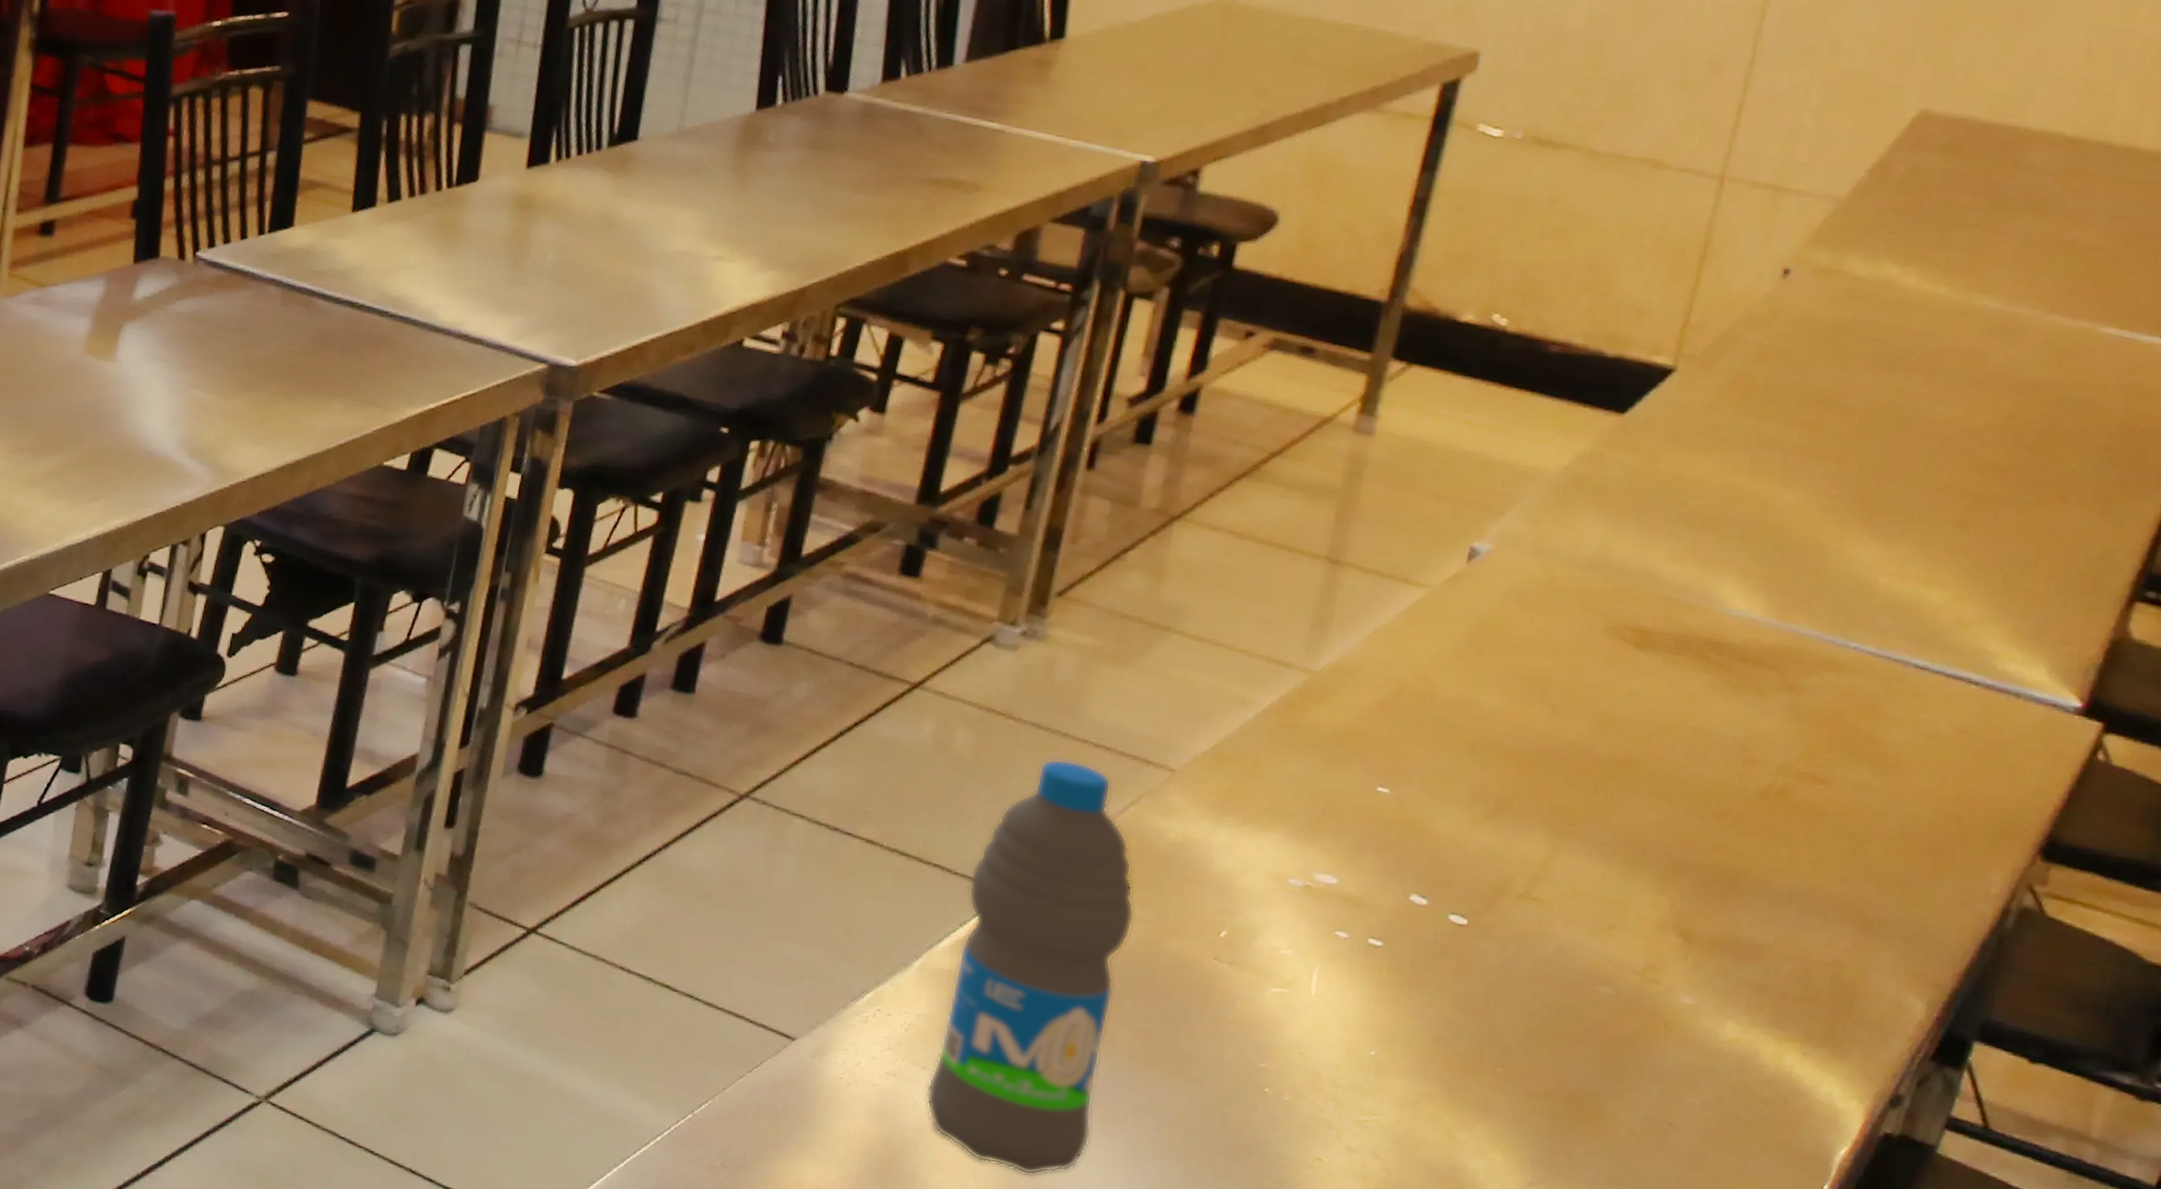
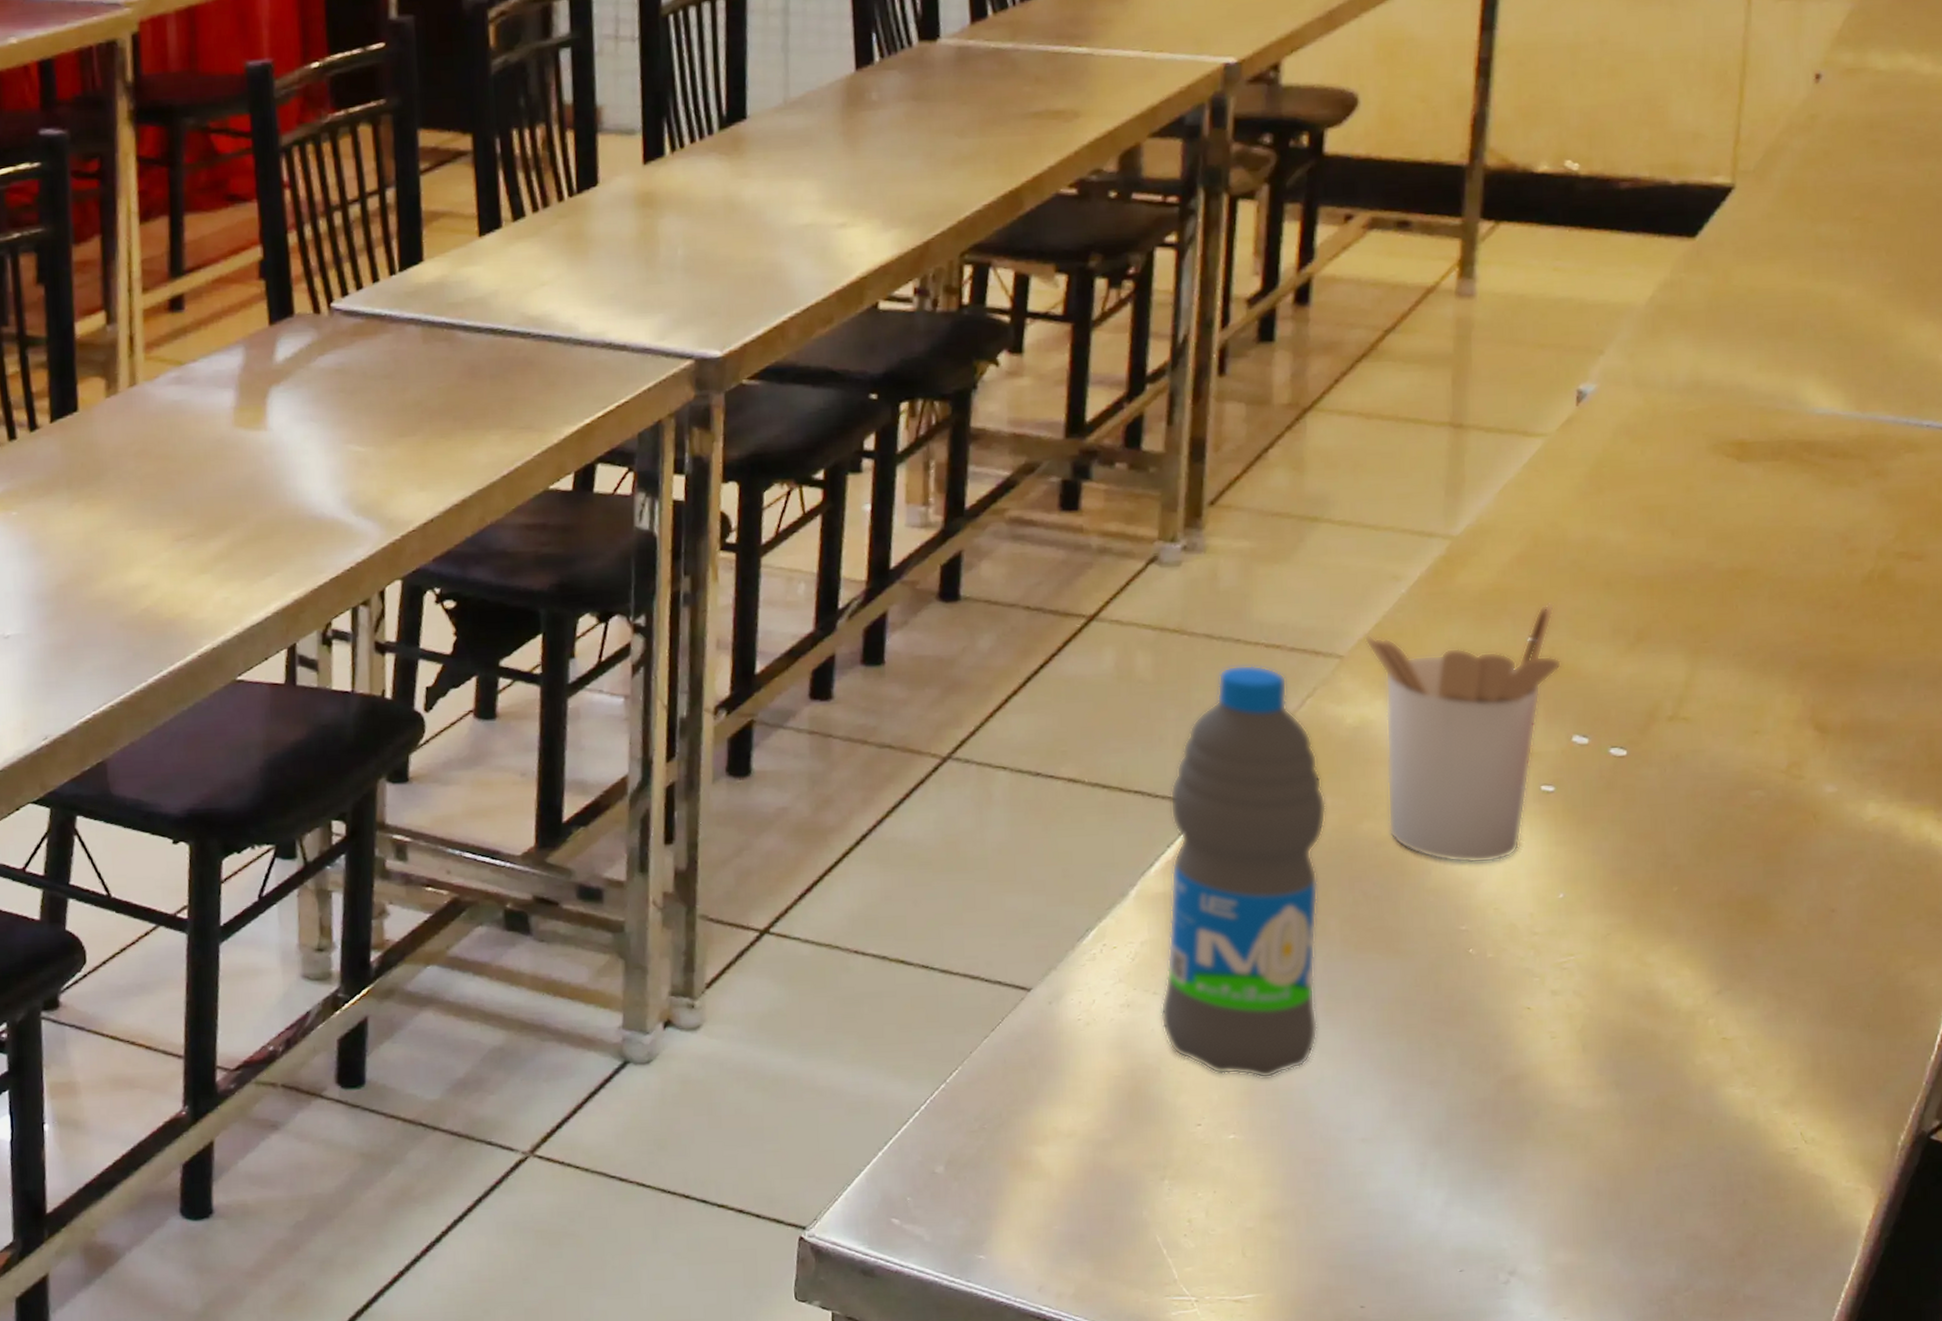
utensil holder: none [1196,754,1412,1006] -> present [1364,602,1562,864]

